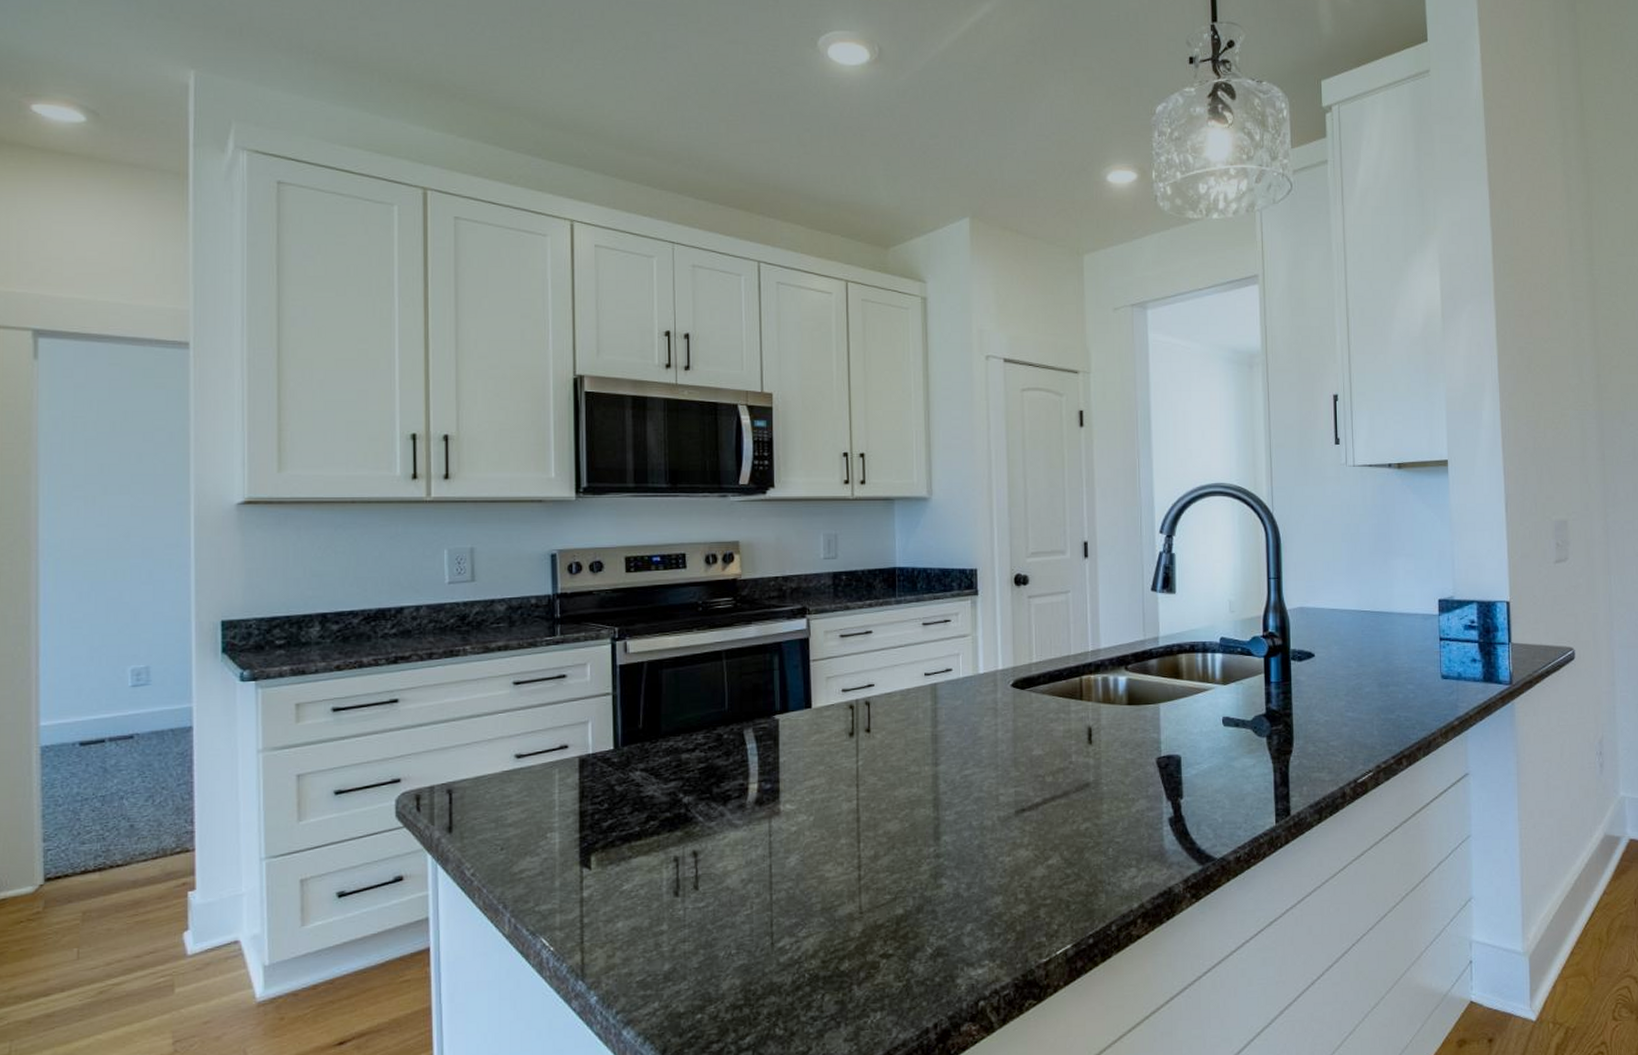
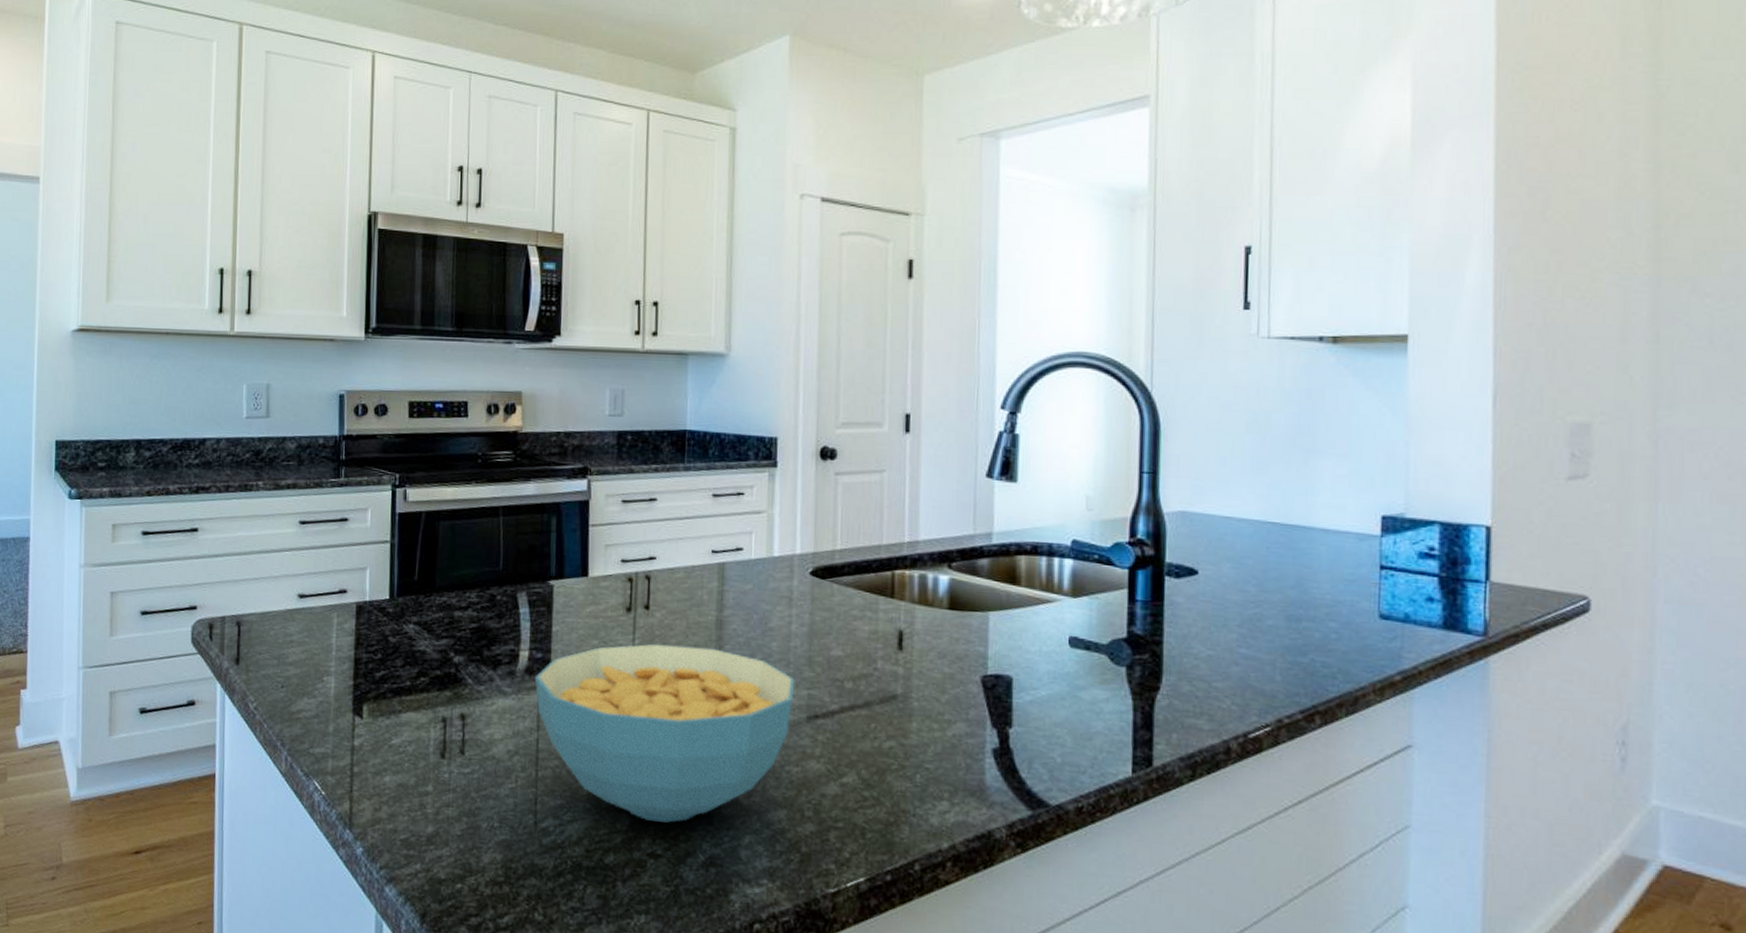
cereal bowl: none [765,761,1003,925] -> present [534,643,795,823]

